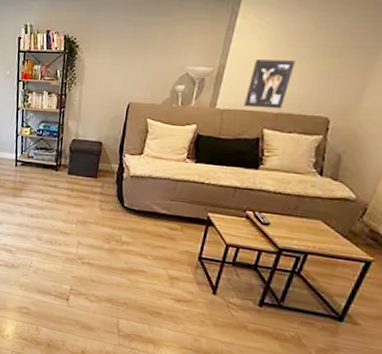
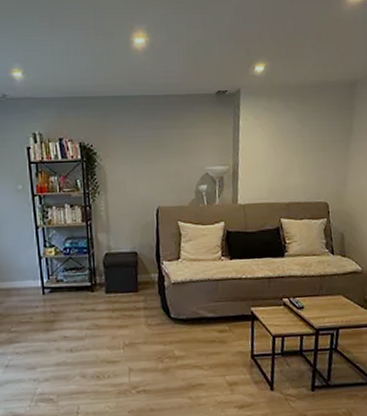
wall art: present [243,60,295,109] -> none [260,155,293,200]

